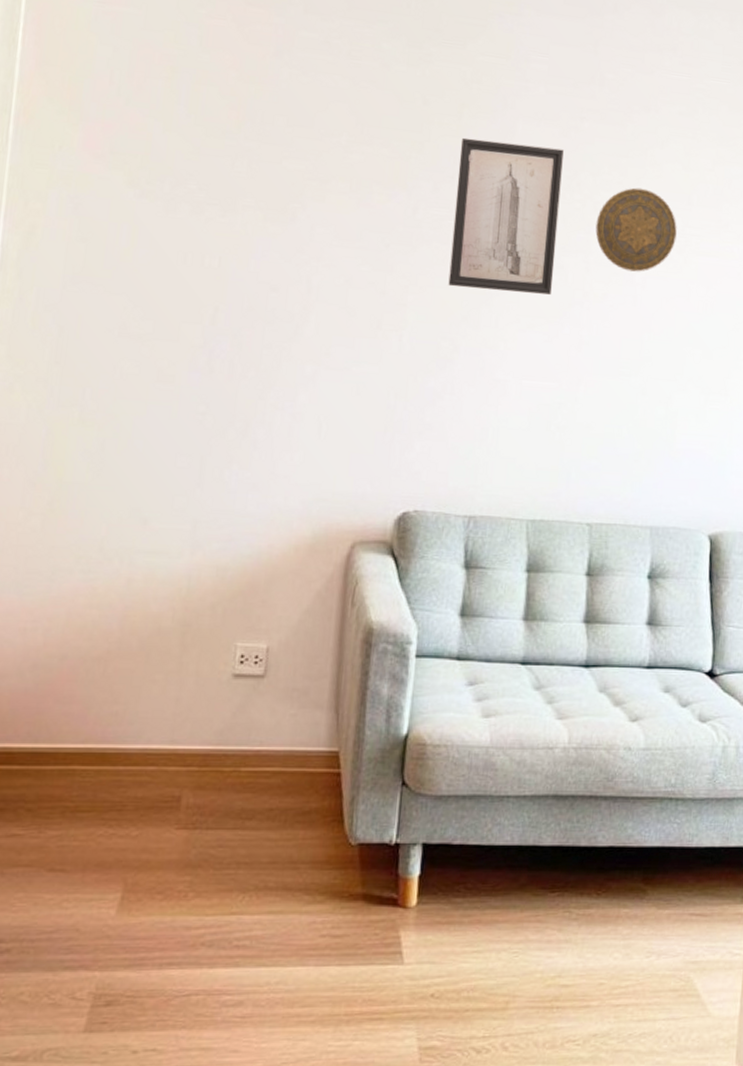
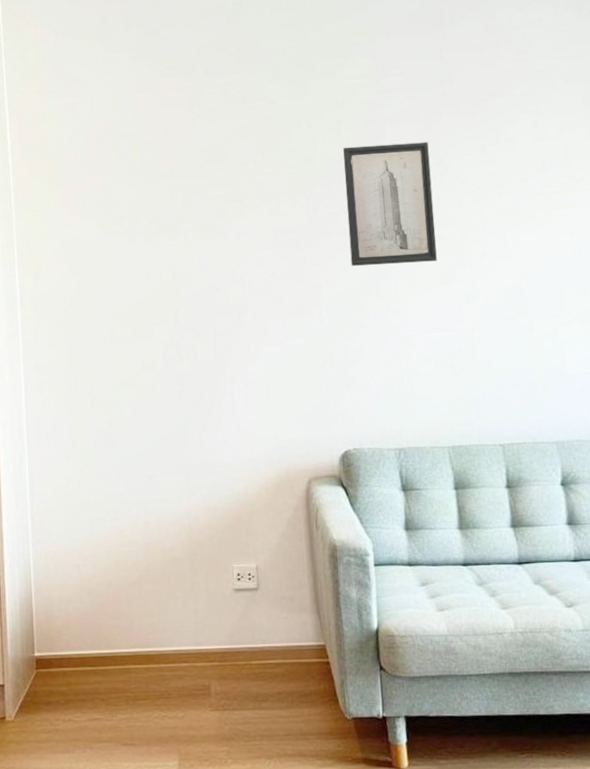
decorative plate: present [595,187,677,272] -> none [465,161,538,232]

